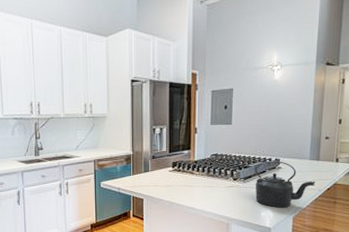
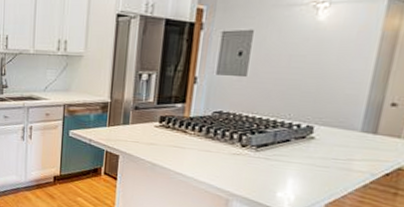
kettle: present [255,161,315,208] -> none [270,127,367,191]

